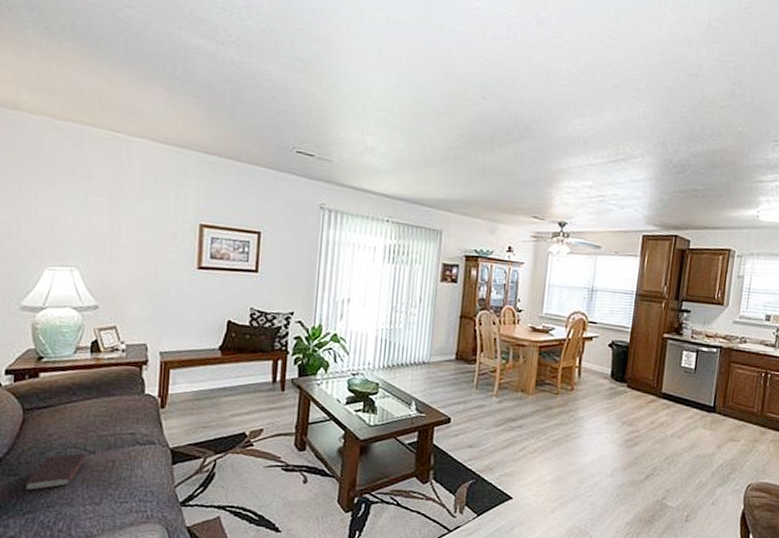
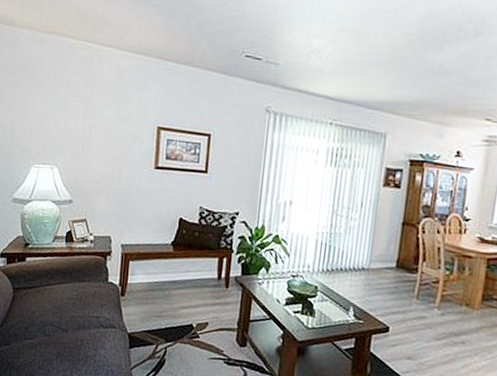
book: present [24,453,87,491] -> none [13,330,61,360]

